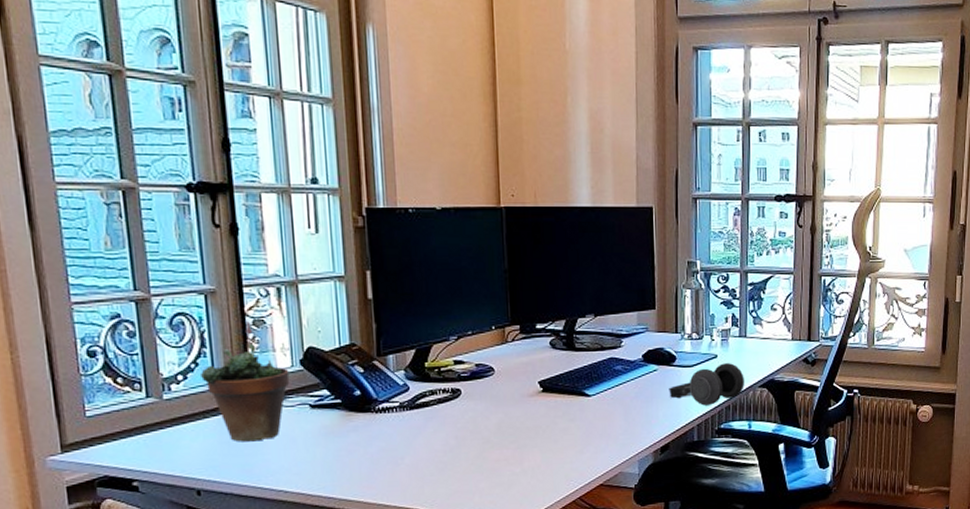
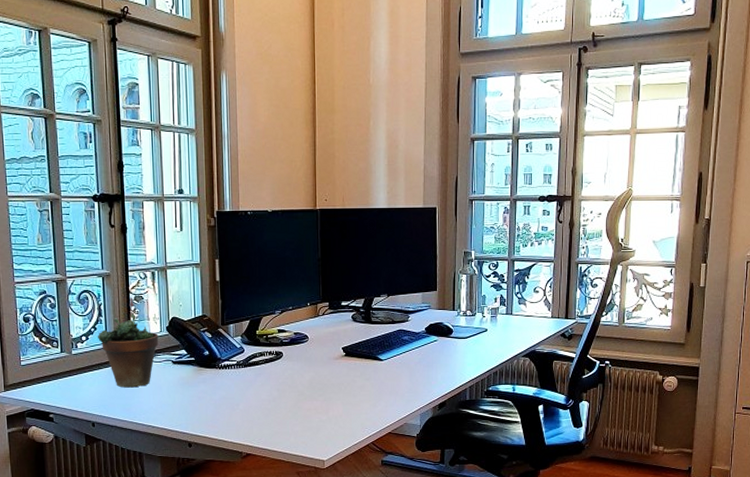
headphones: present [669,363,744,406] -> none [446,336,510,371]

